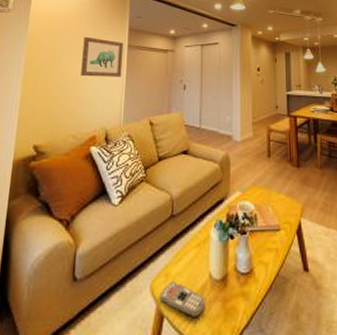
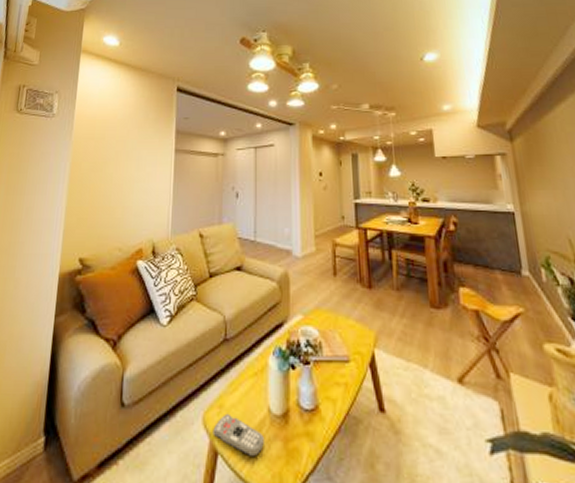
wall art: present [81,37,124,77] -> none [126,141,170,185]

